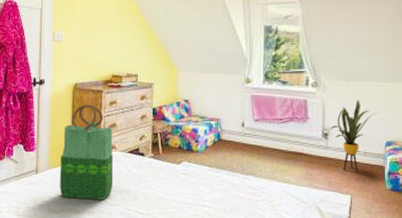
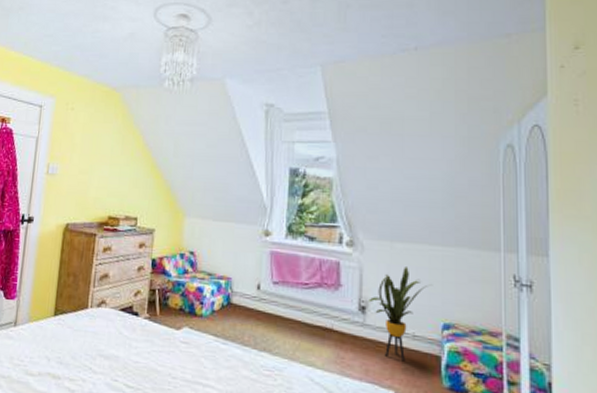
tote bag: present [59,104,114,200] -> none [38,249,104,366]

